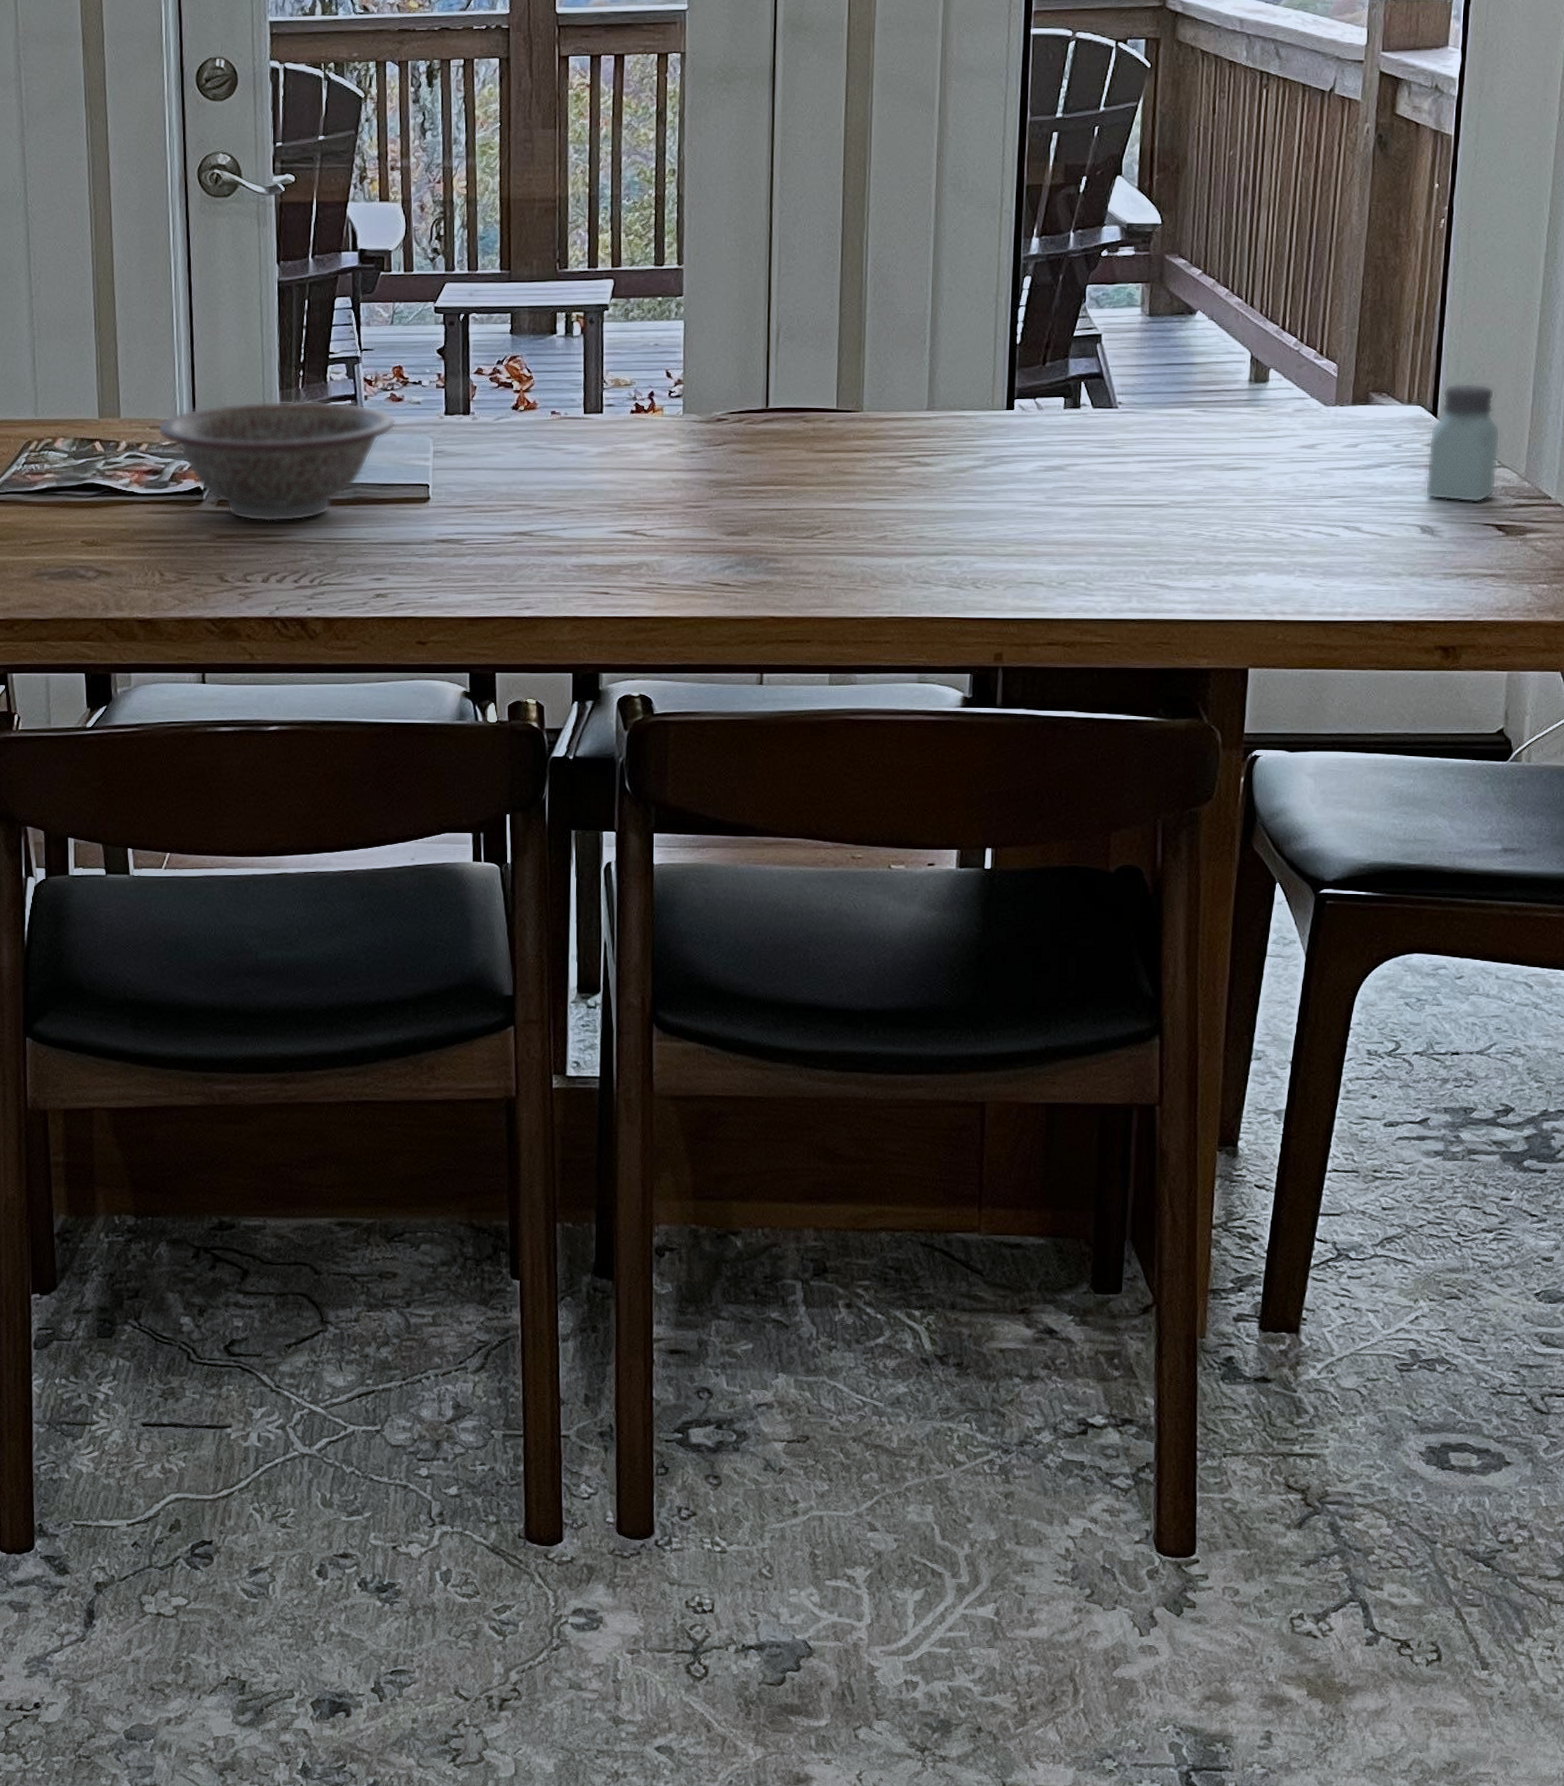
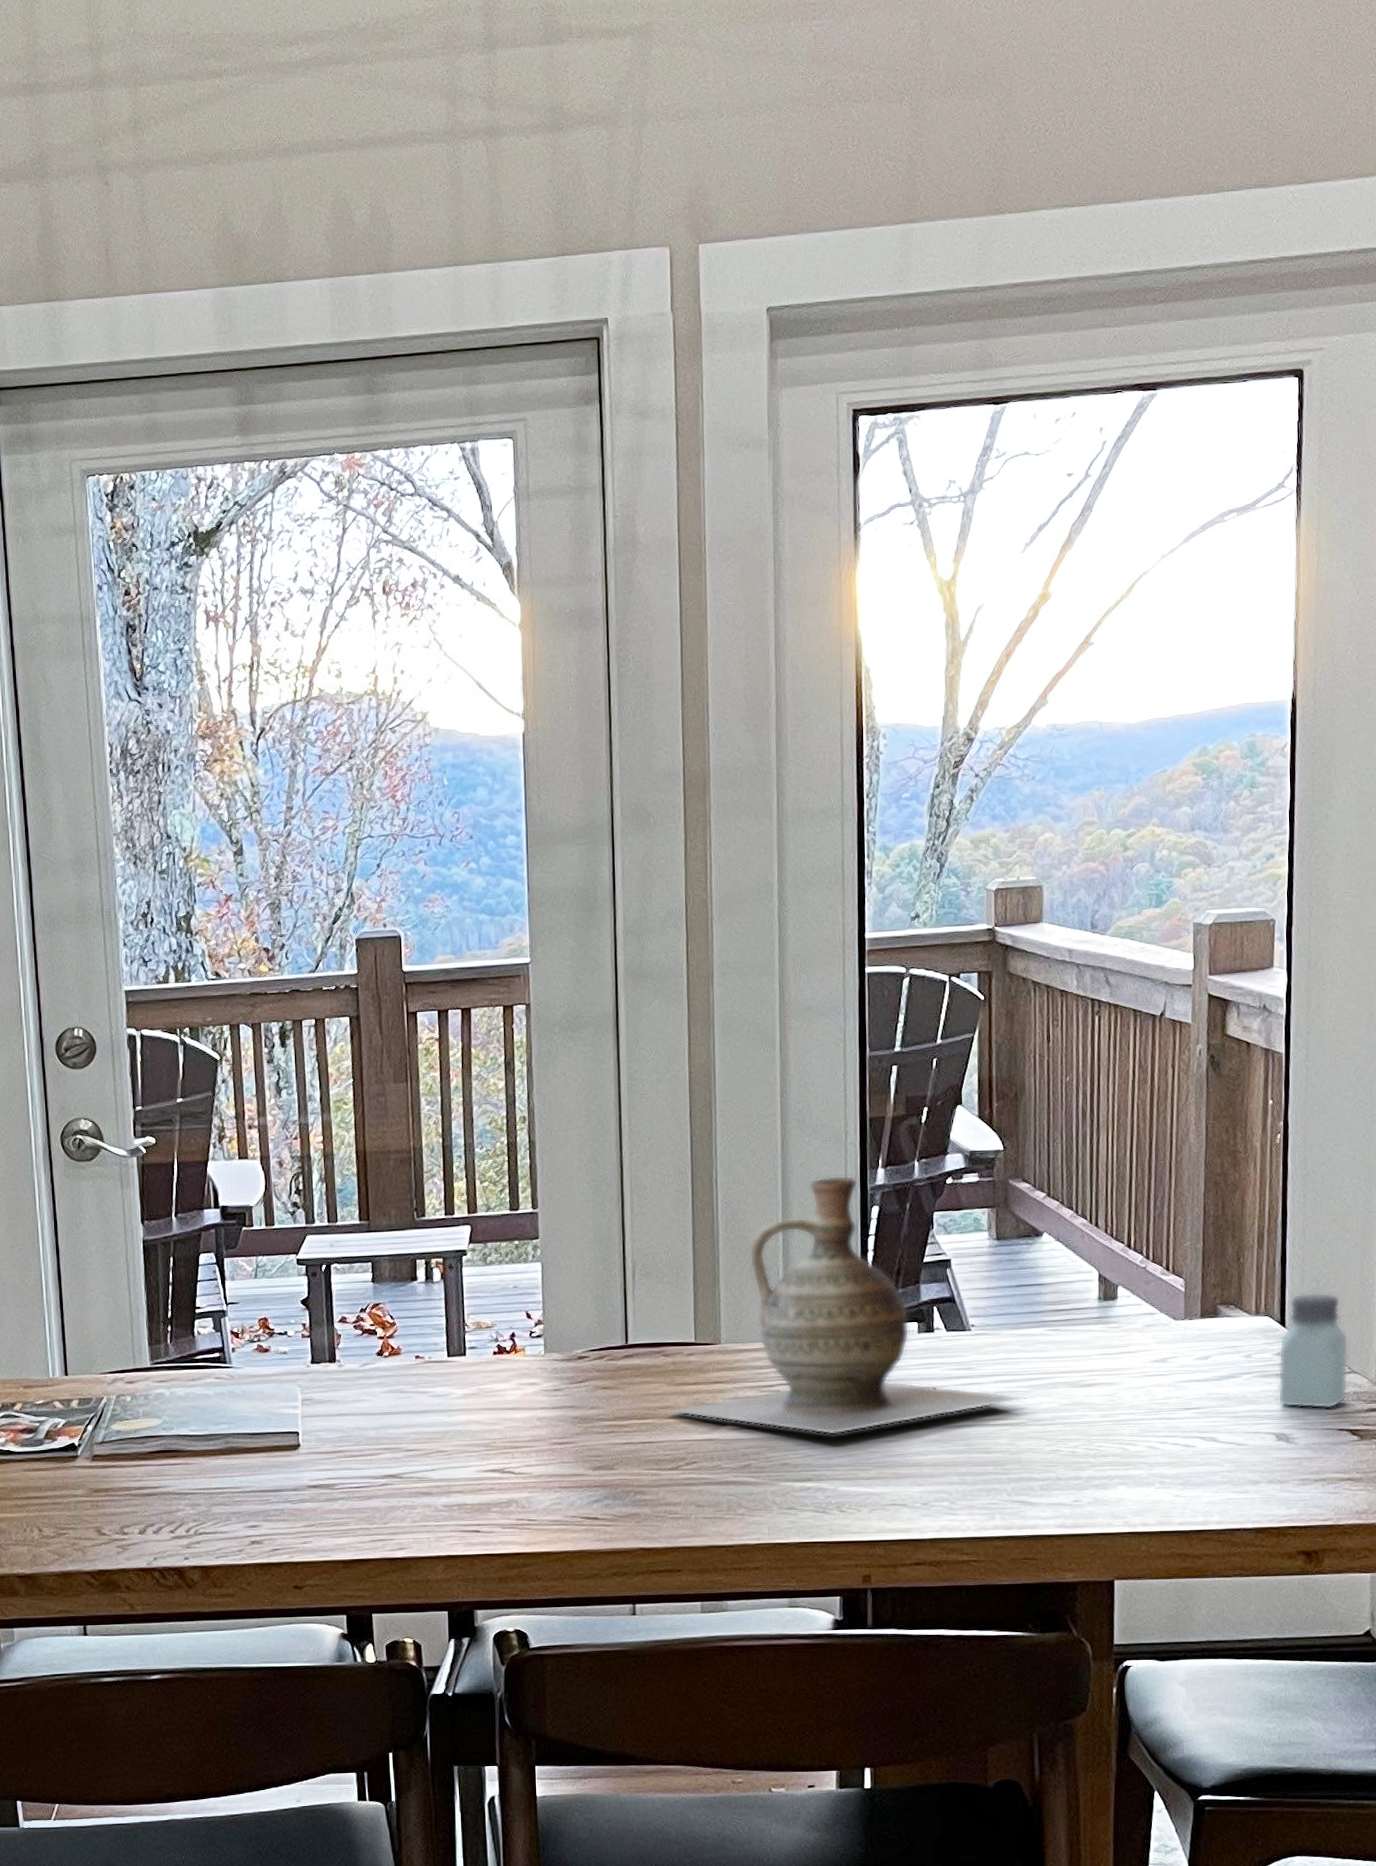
decorative bowl: present [157,400,396,522] -> none [31,1354,264,1475]
ceramic jug: none [806,243,1170,510] -> present [669,1175,1026,1436]

